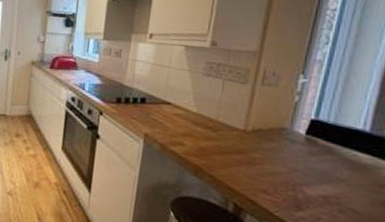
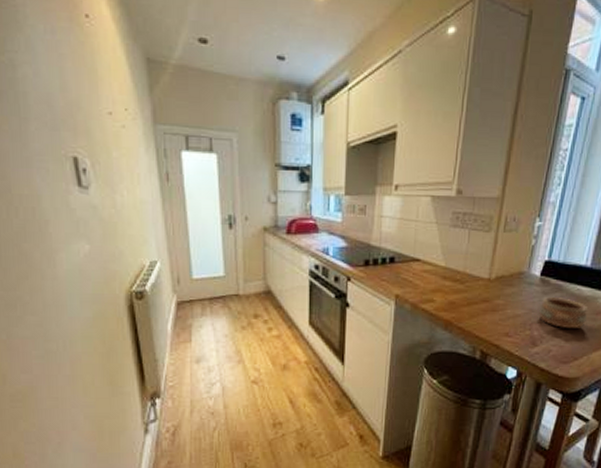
pottery: none [304,158,369,199] -> present [538,297,589,328]

